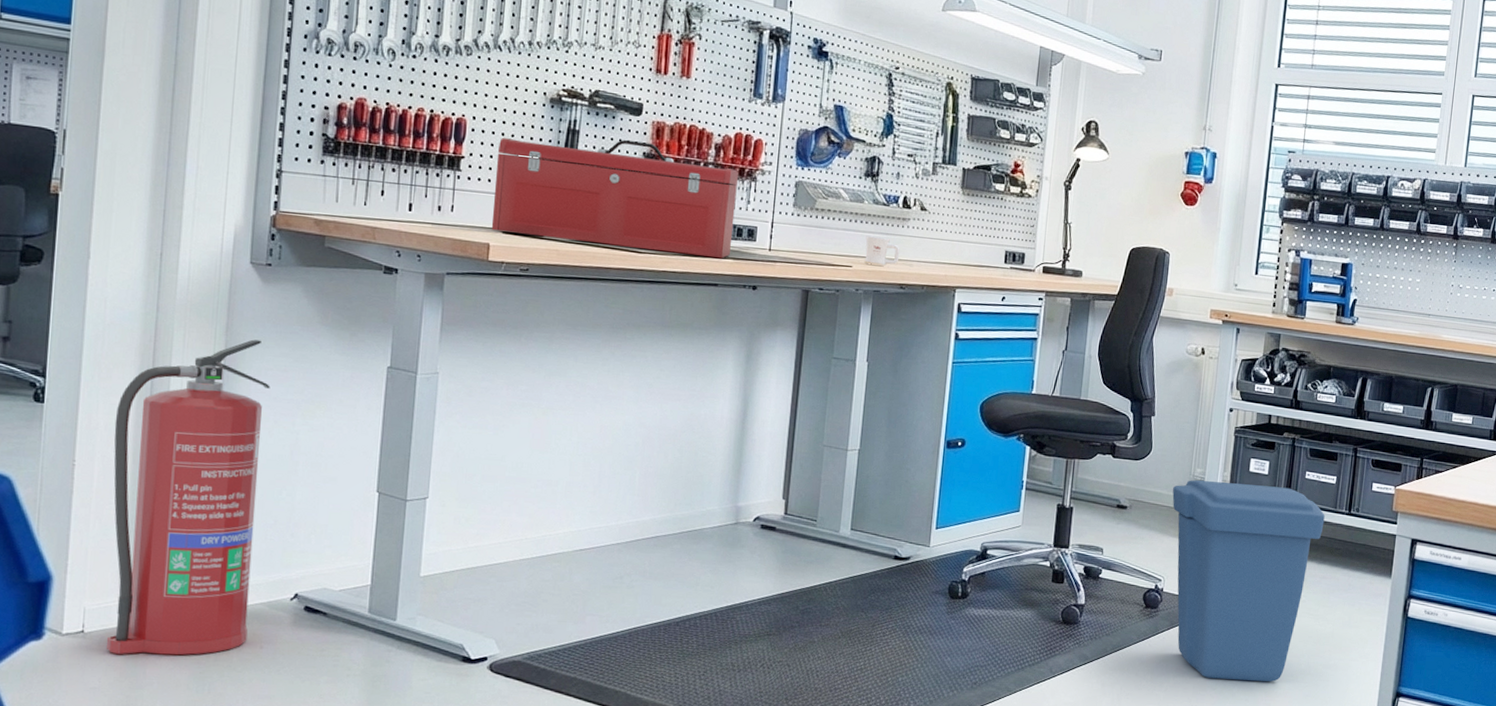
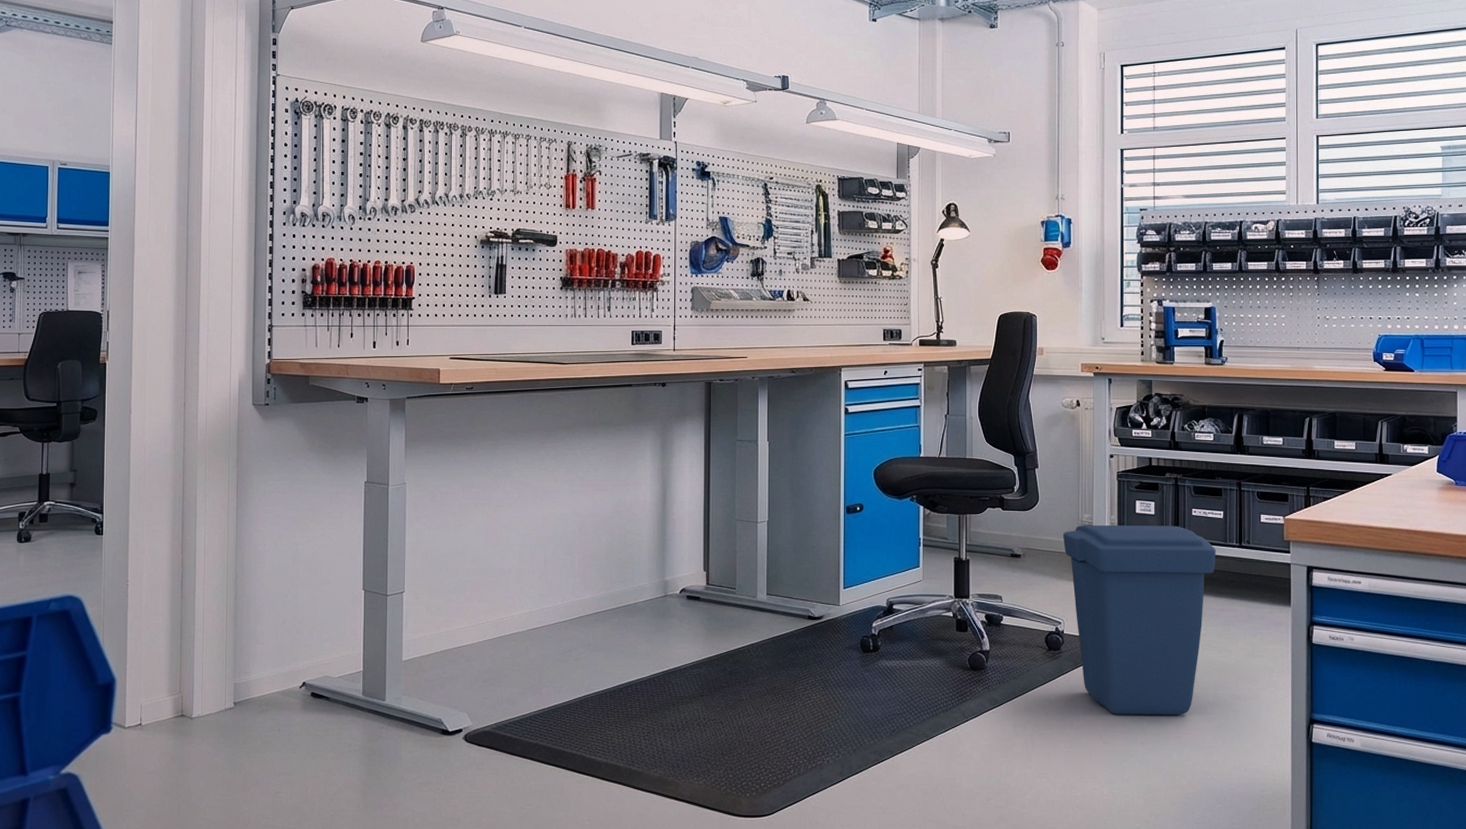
fire extinguisher: present [105,339,270,656] -> none [156,468,274,743]
toolbox: present [491,138,738,259] -> none [440,267,642,362]
mug: present [863,236,900,266] -> none [757,329,788,354]

